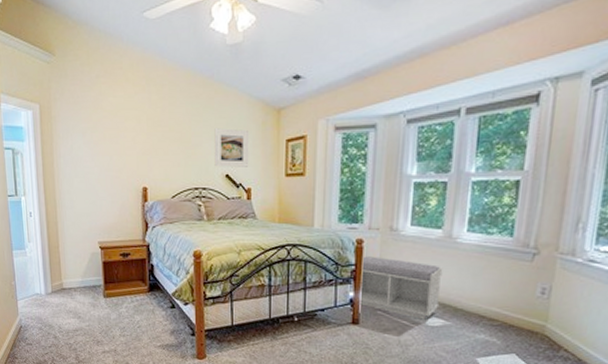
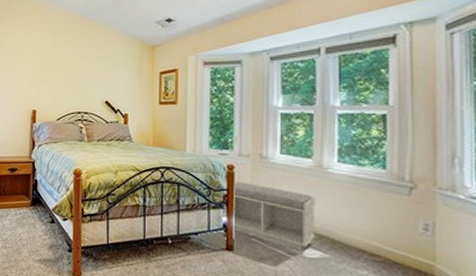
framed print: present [214,128,250,167] -> none [96,61,127,95]

